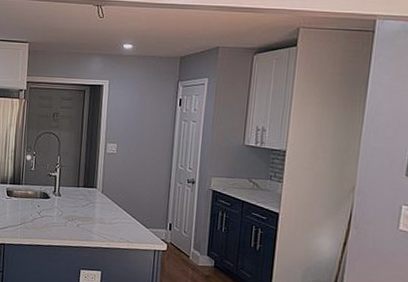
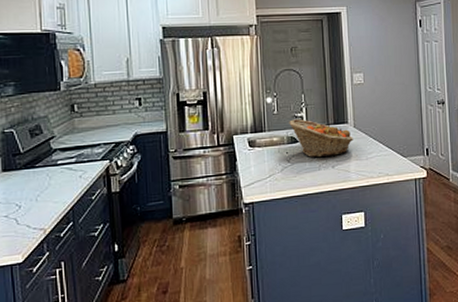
fruit basket: none [43,177,100,216] -> present [289,119,353,158]

